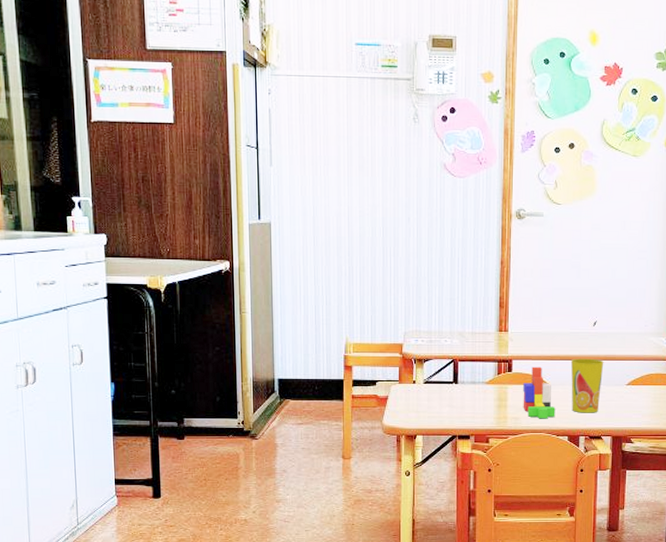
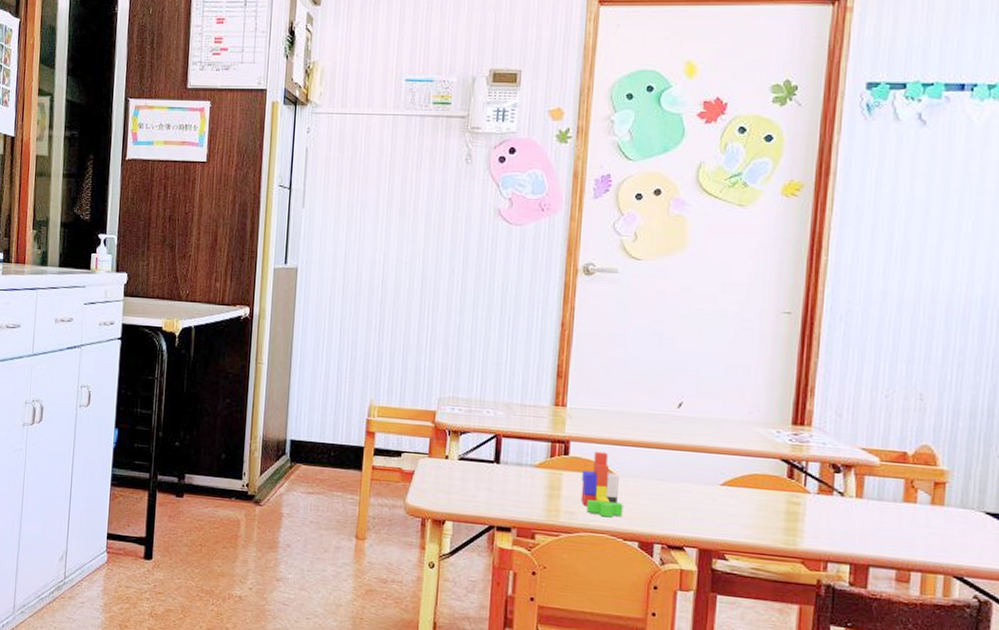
cup: present [570,358,604,413] -> none [645,446,691,517]

